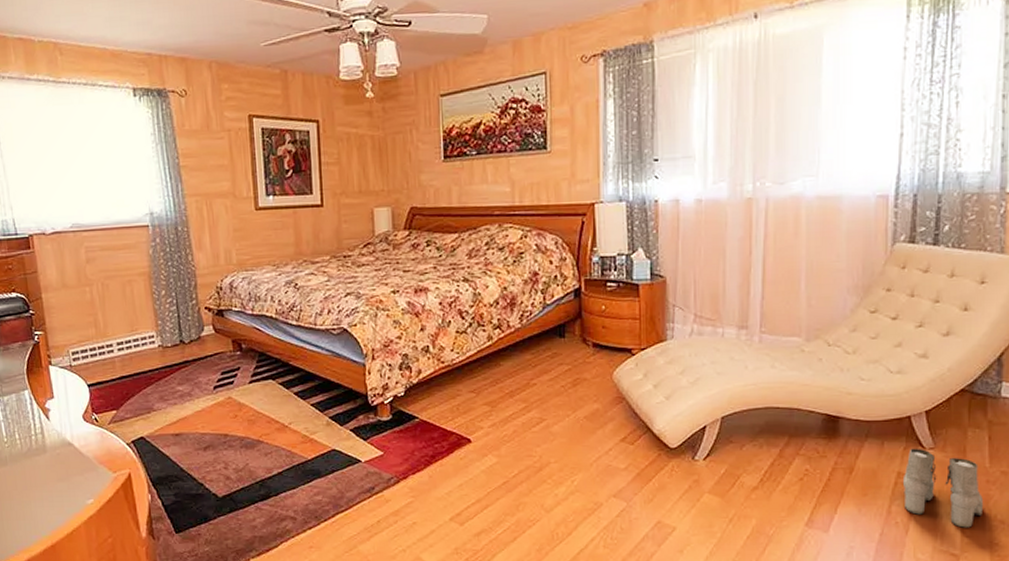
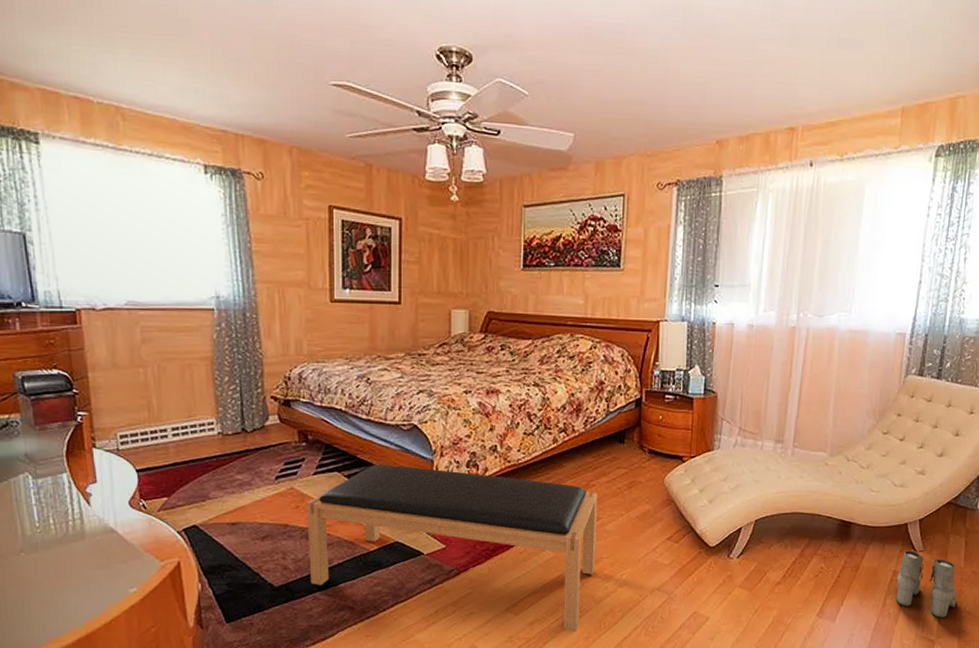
bench: none [244,370,543,543] -> present [306,464,598,631]

